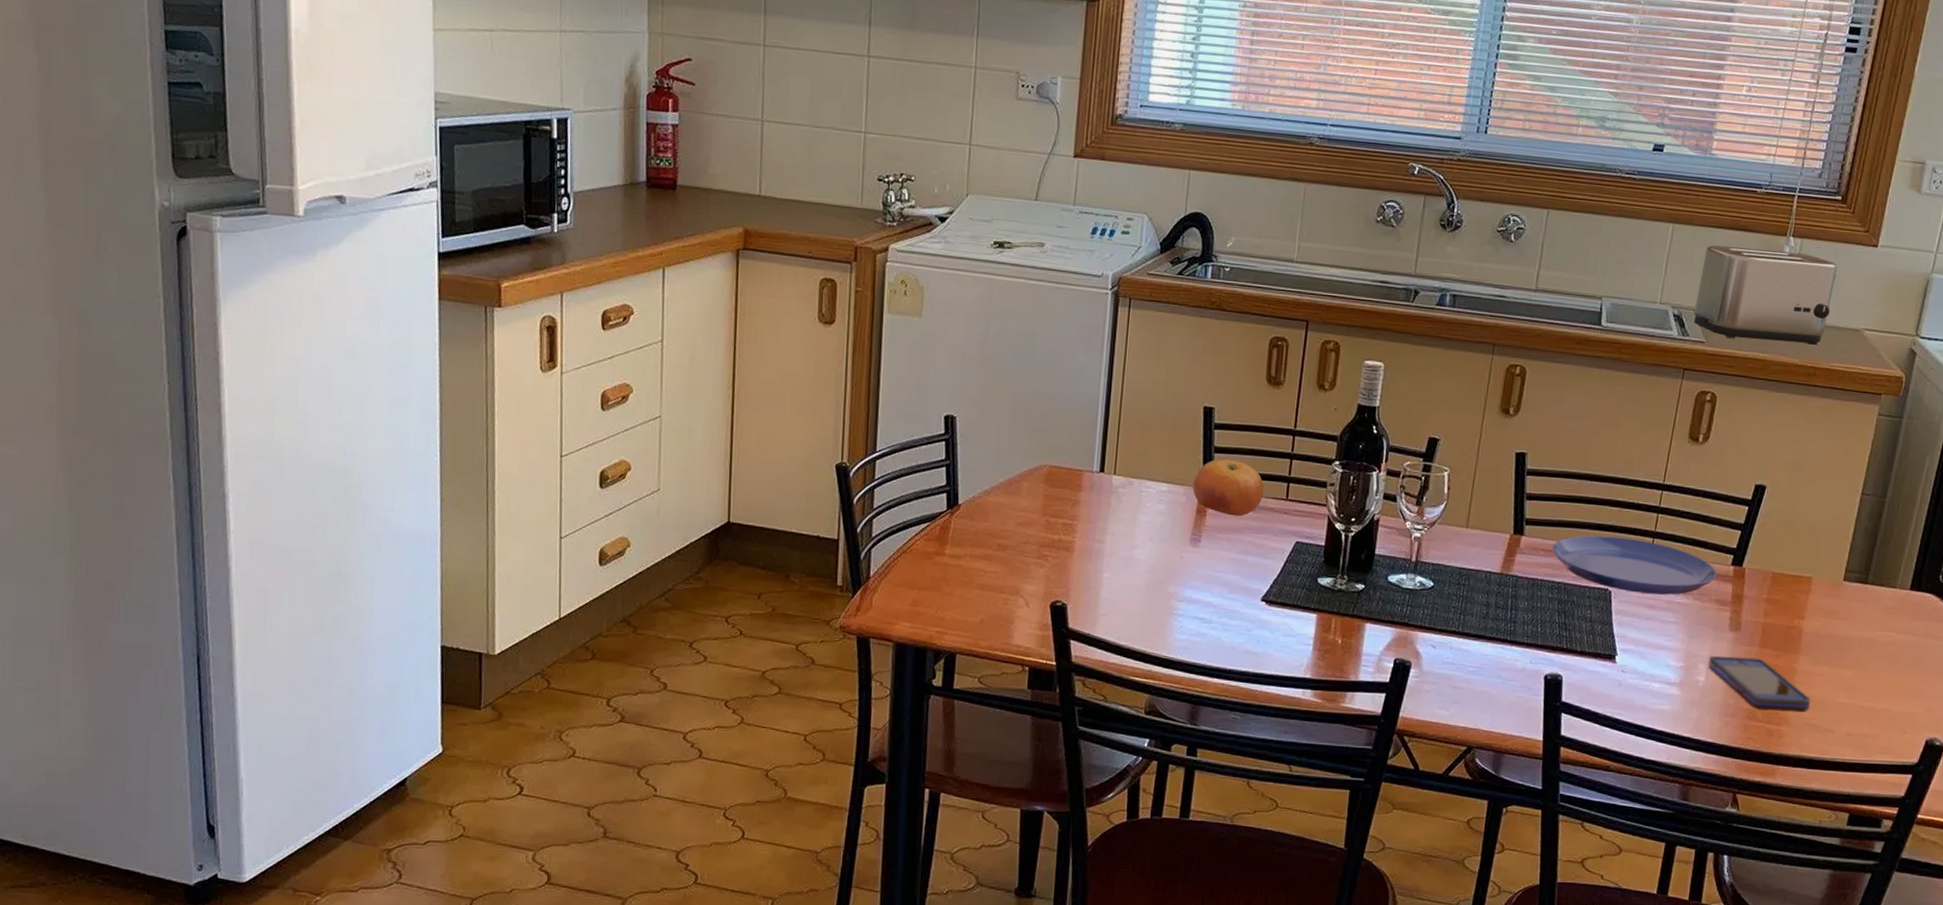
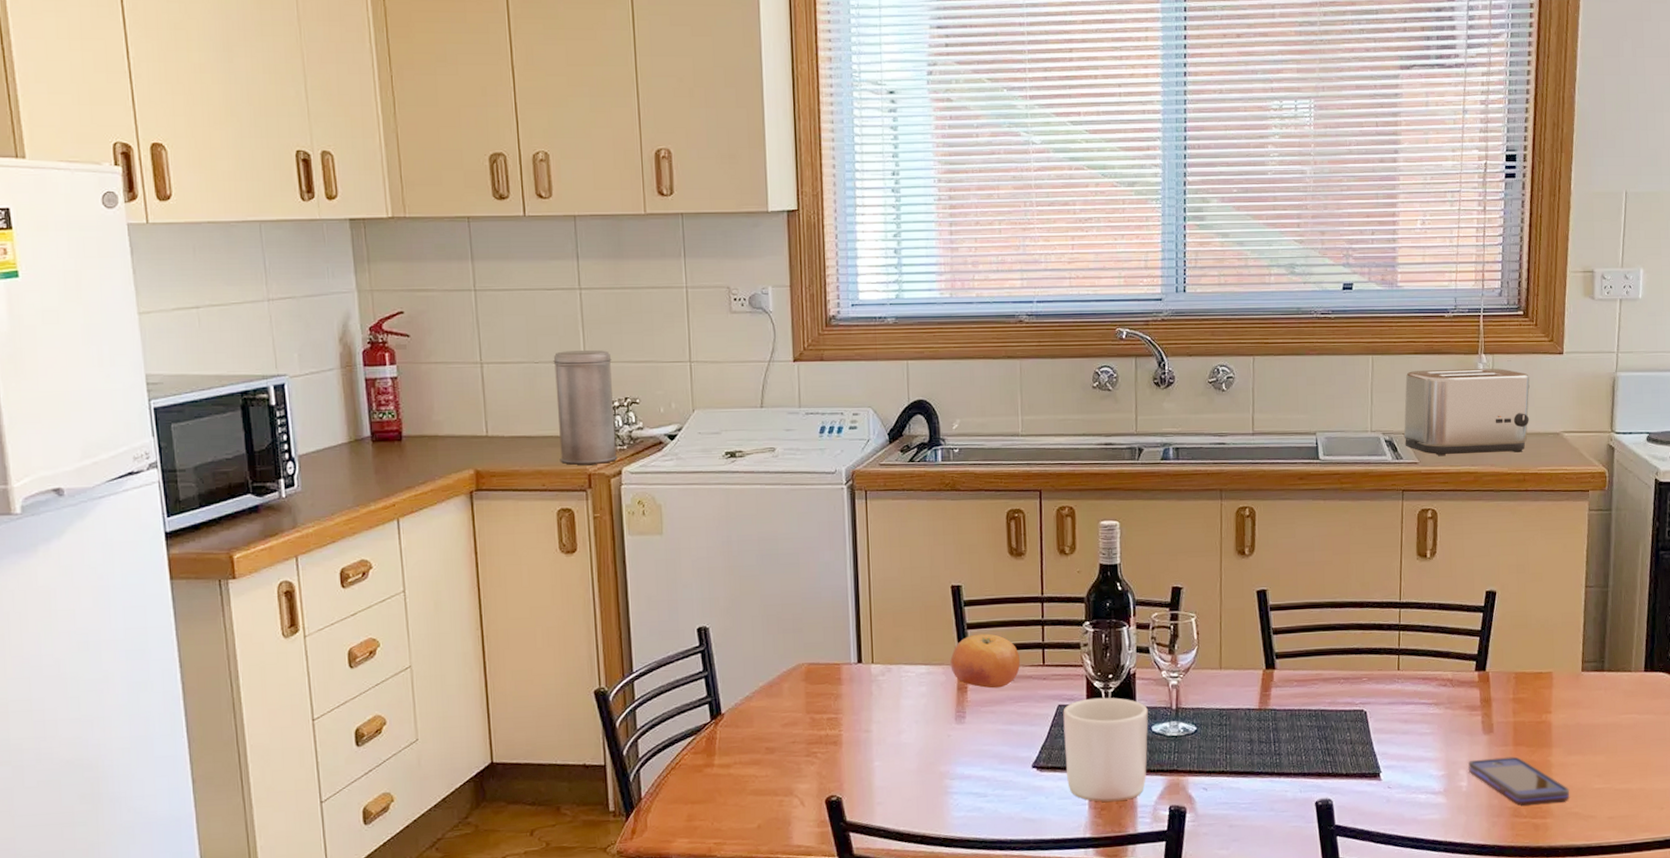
canister: none [828,118,892,238] -> present [553,350,618,465]
mug: none [1294,539,1387,647] -> present [1063,697,1149,802]
plate: present [1552,535,1717,595] -> none [1304,658,1463,710]

